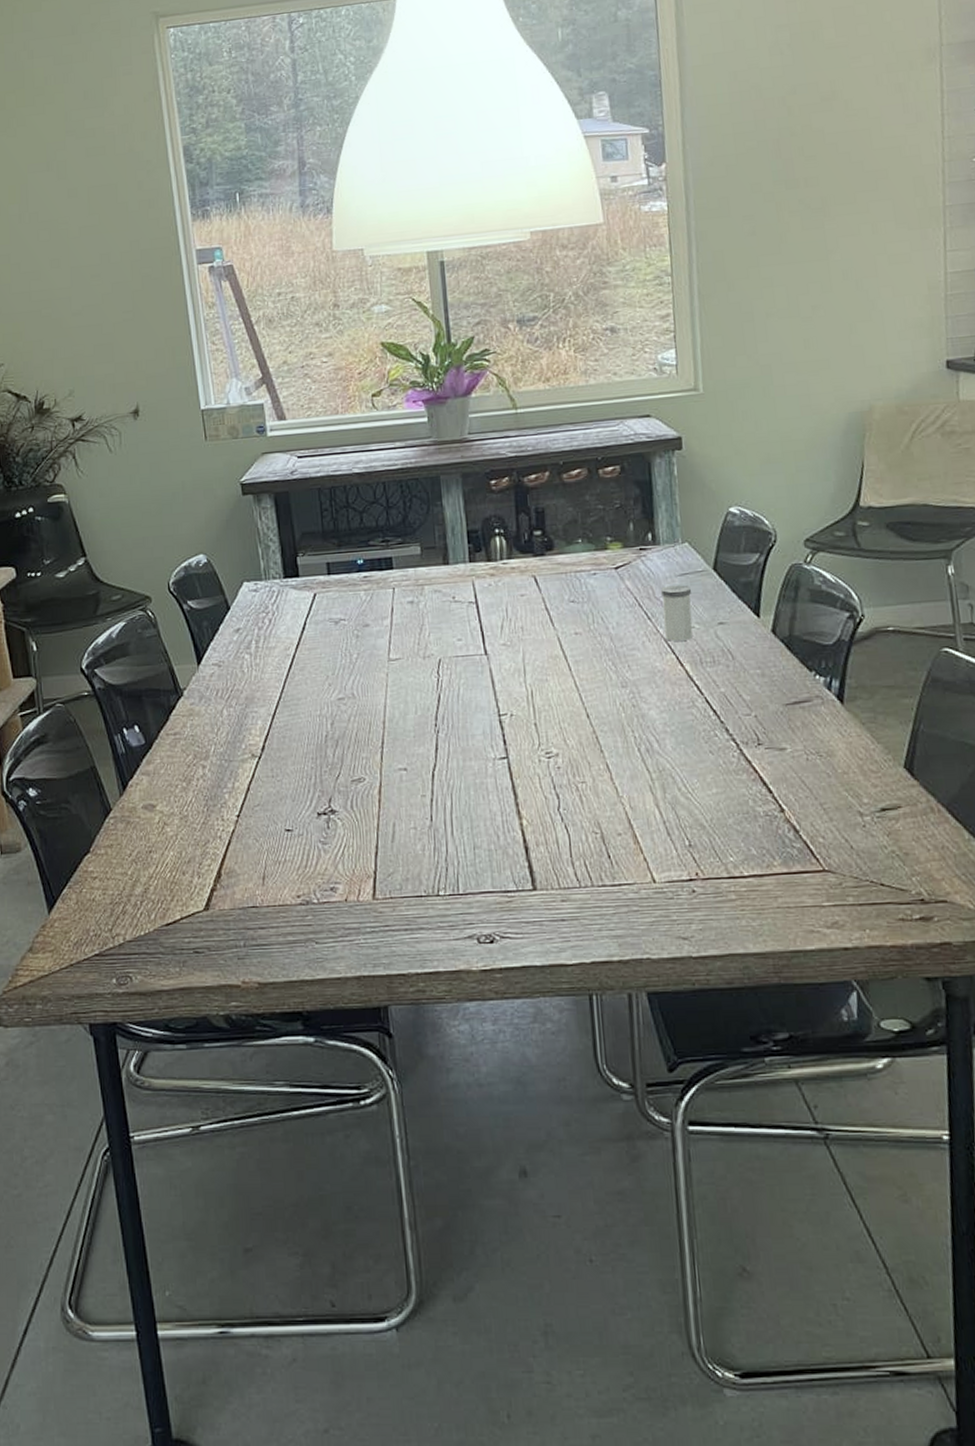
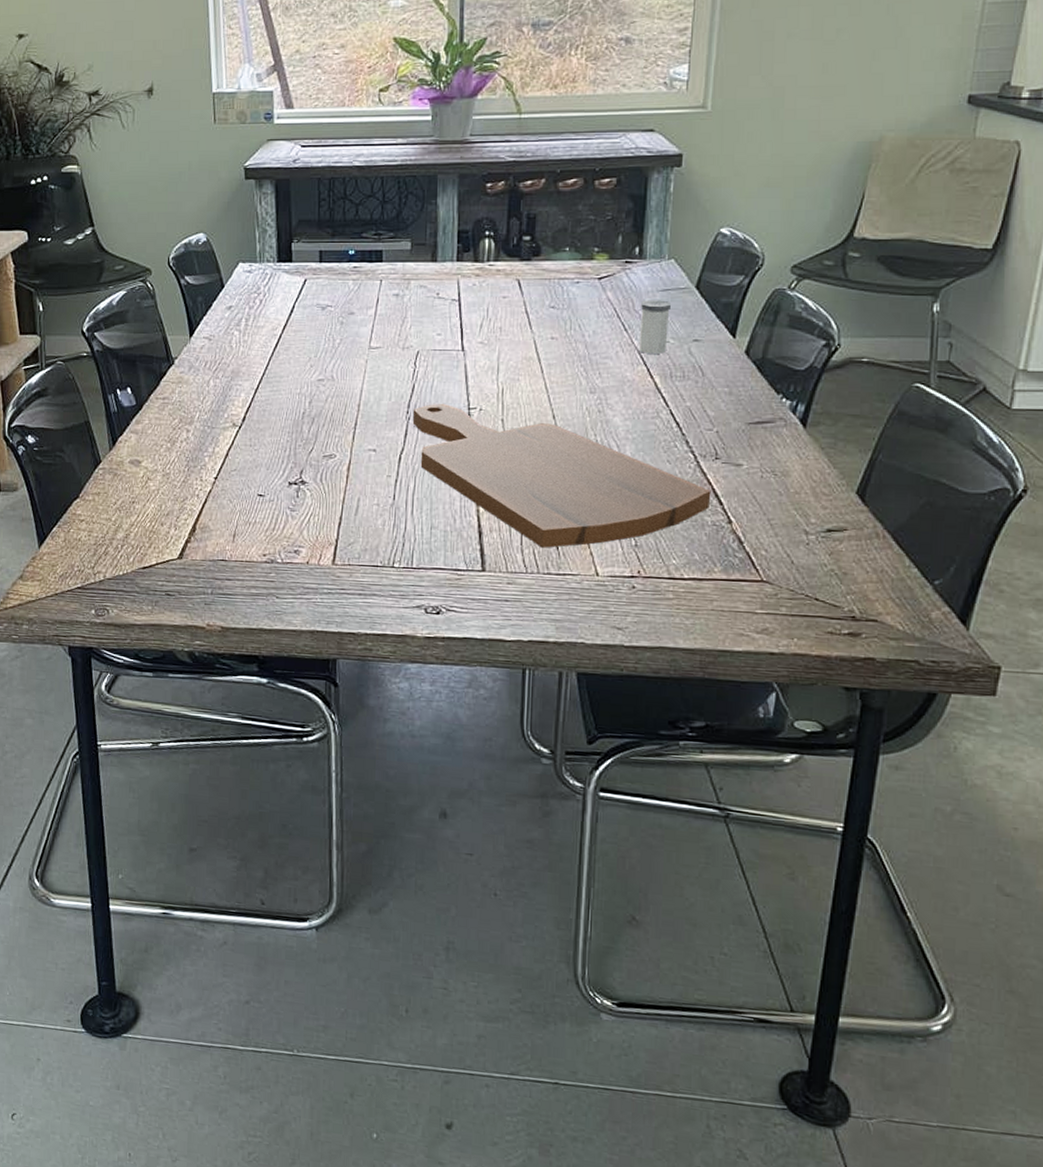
cutting board: none [441,711,760,858] -> present [412,403,711,548]

